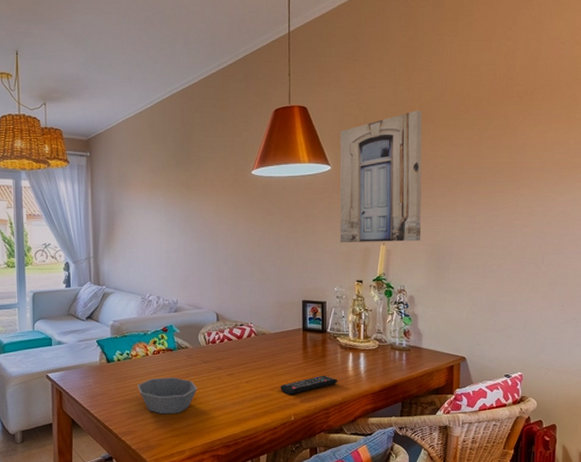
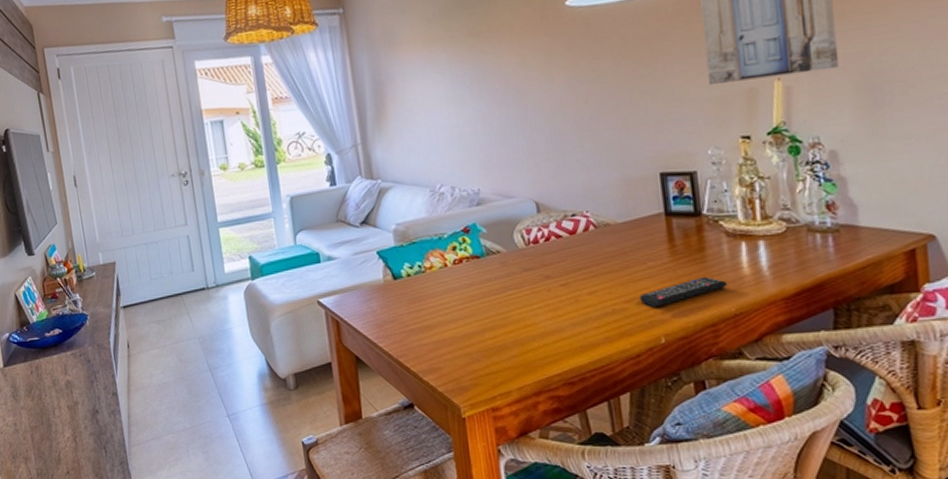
bowl: present [138,377,198,415] -> none [437,293,520,345]

